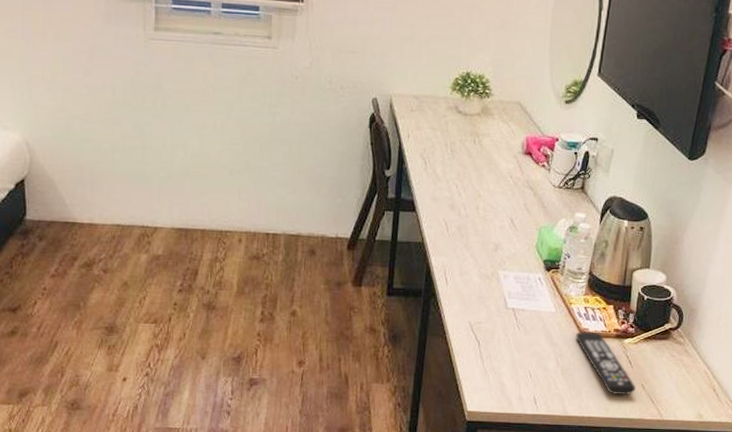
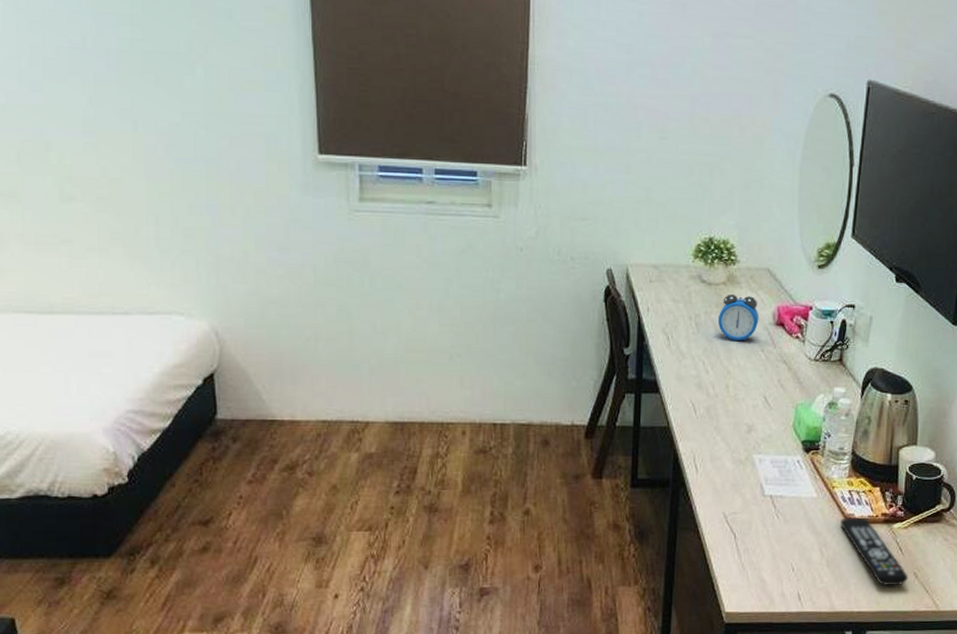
alarm clock: none [472,124,510,168] -> present [718,293,759,342]

